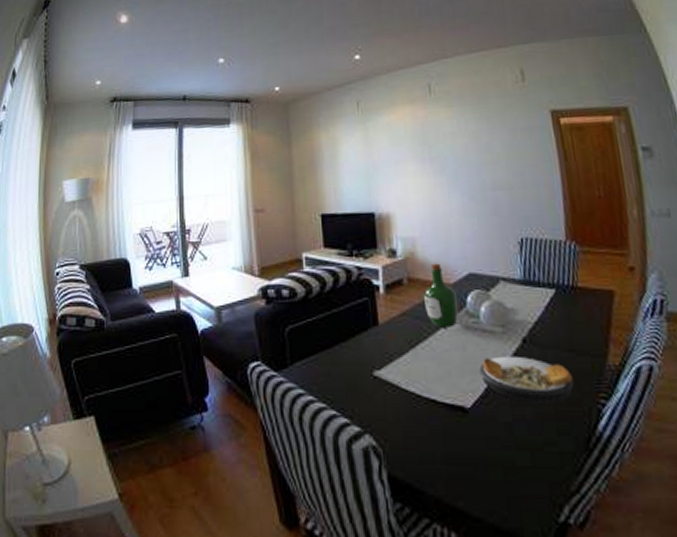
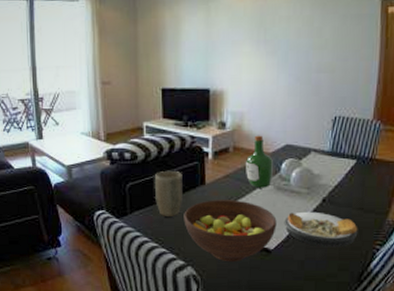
plant pot: none [317,310,353,367] -> present [154,171,184,216]
fruit bowl: none [355,343,471,427] -> present [184,200,277,263]

